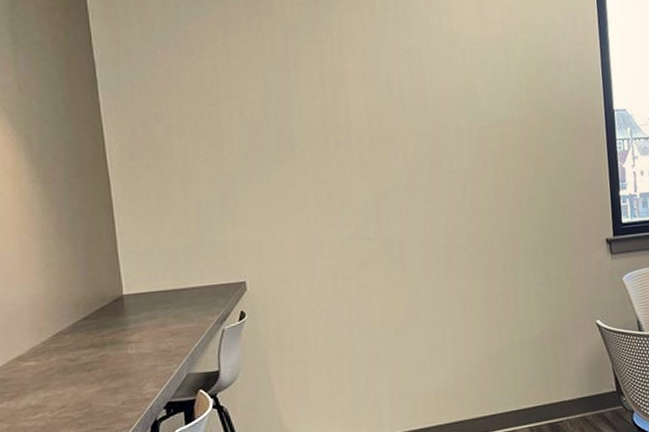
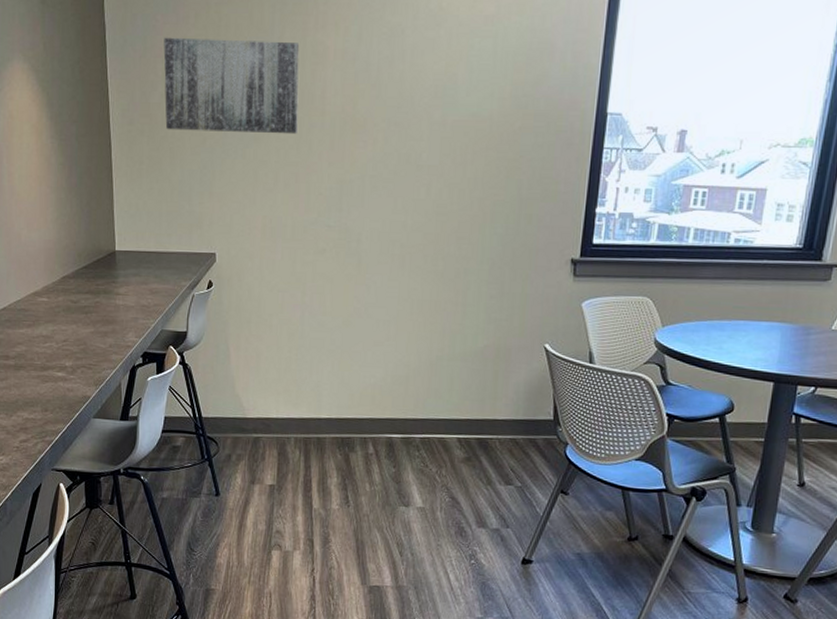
wall art: none [166,67,324,162] -> present [163,37,300,135]

